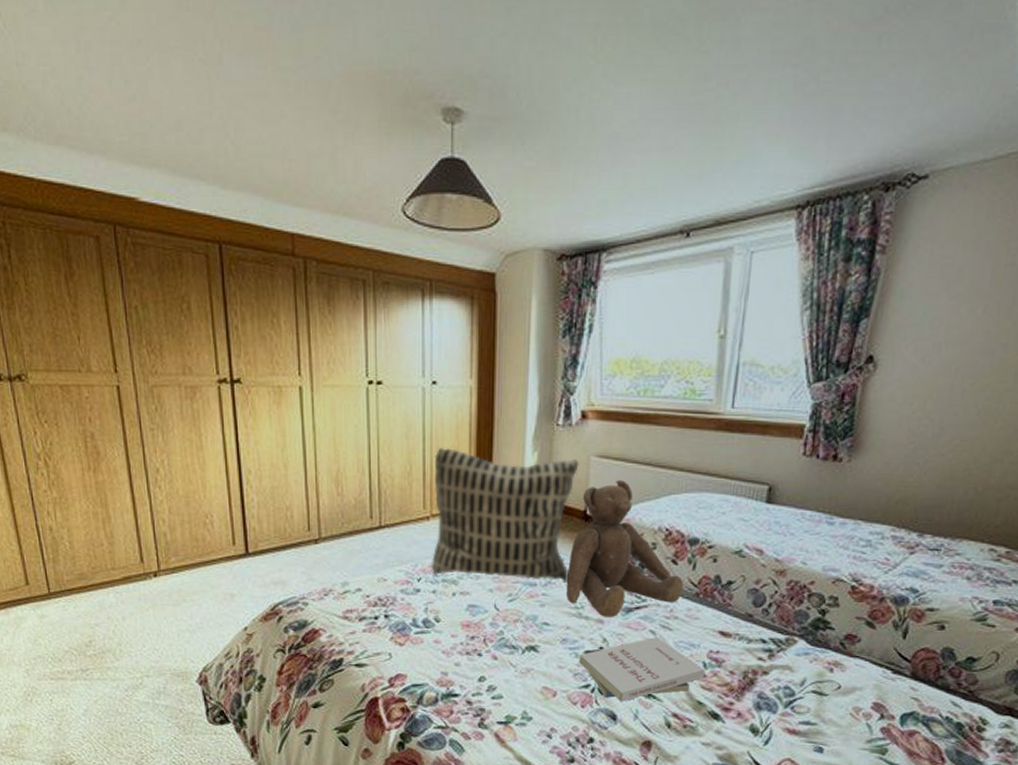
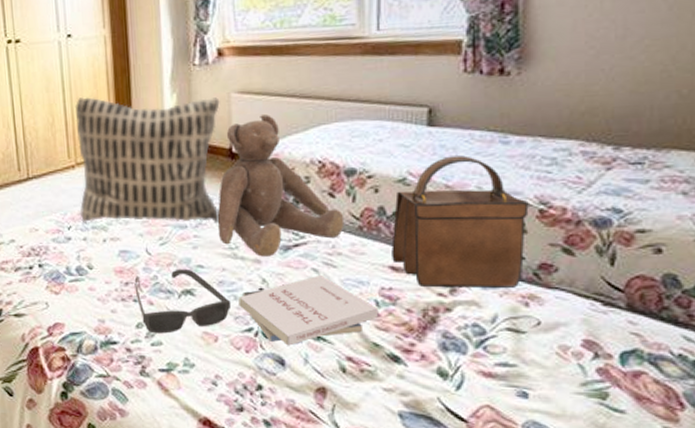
glasses: none [480,625,572,688] -> present [134,269,232,334]
handbag: none [722,532,844,655] -> present [391,155,529,288]

